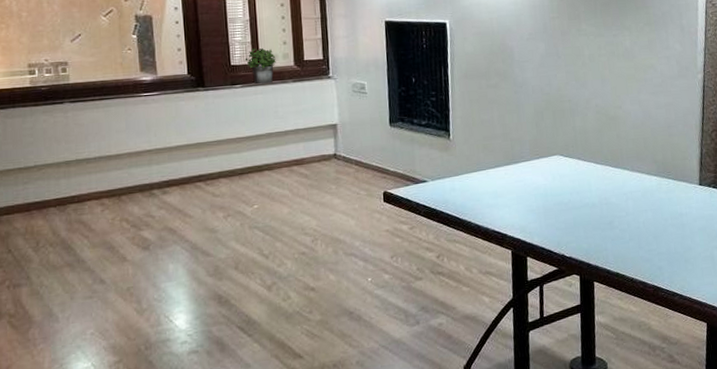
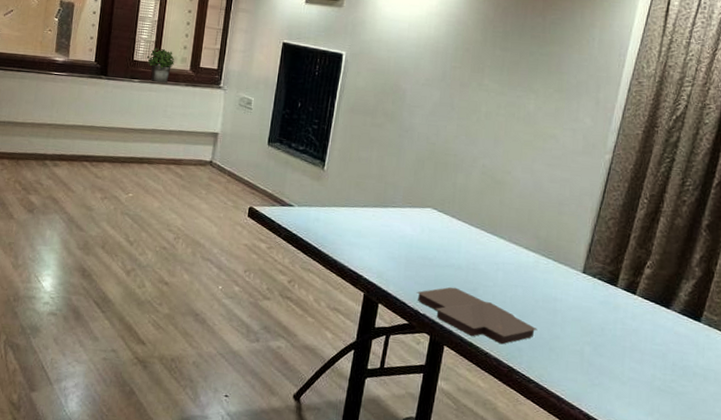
papers: none [559,224,672,268] -> present [416,287,538,345]

